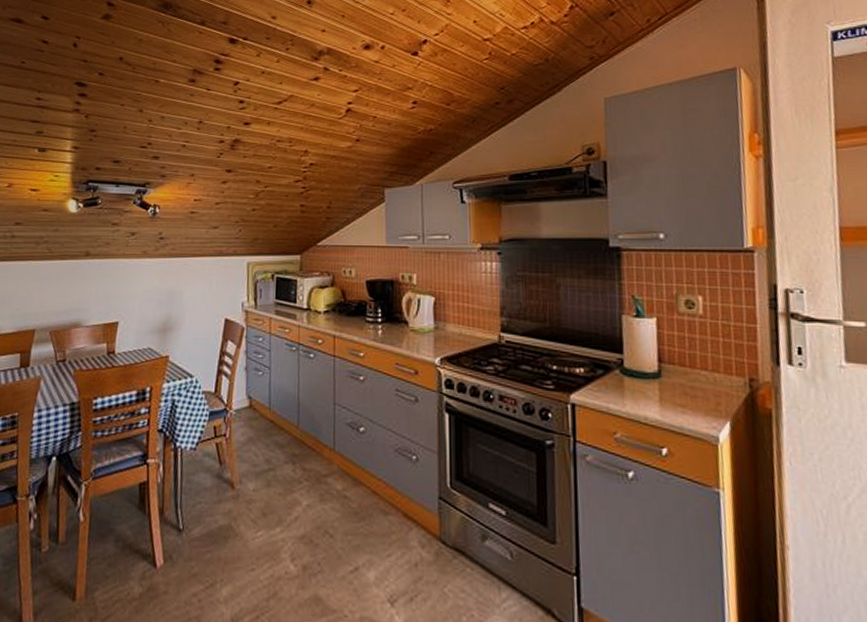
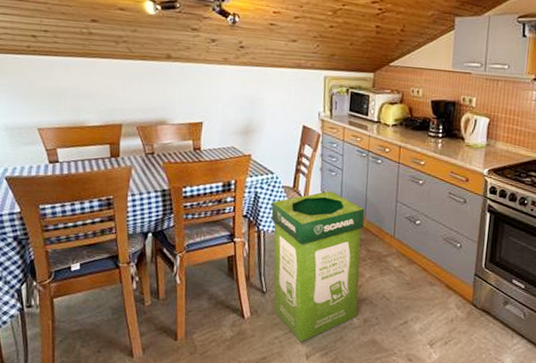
trash bin: none [190,394,298,602] -> present [271,191,365,343]

